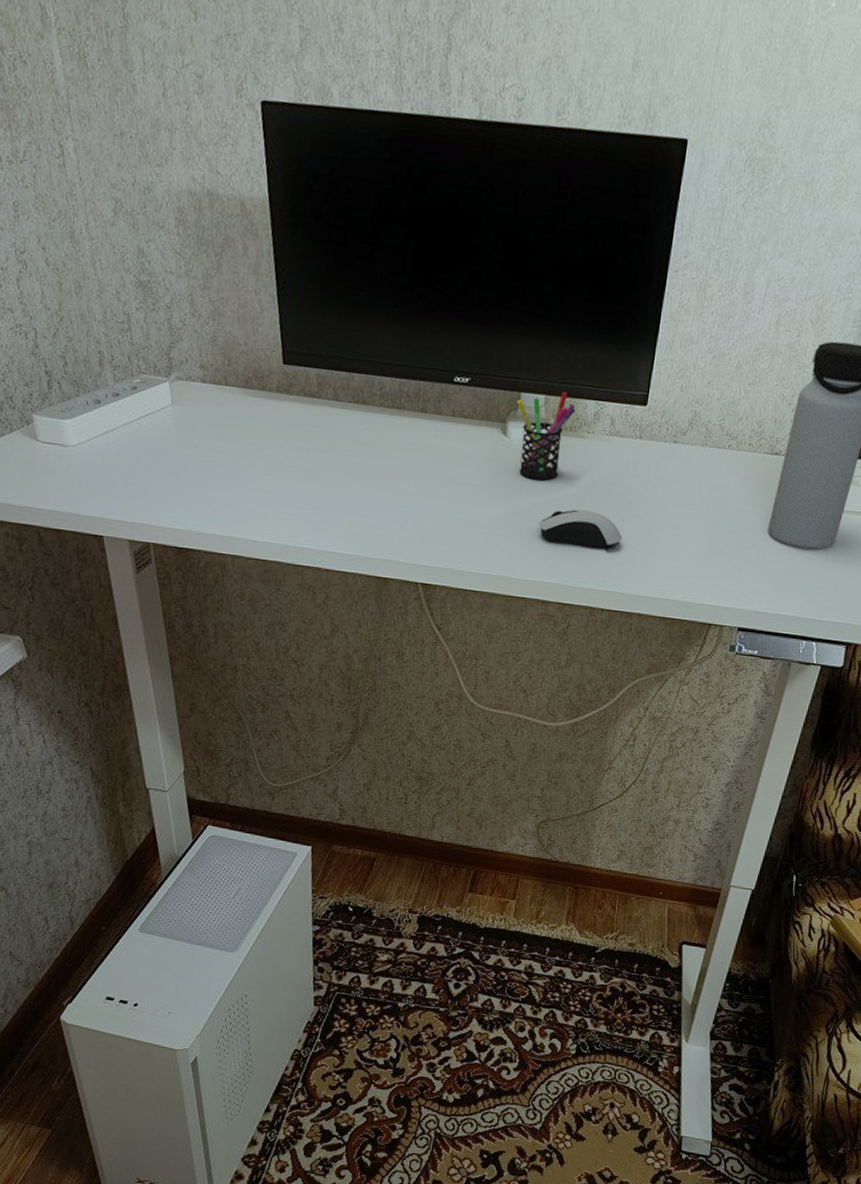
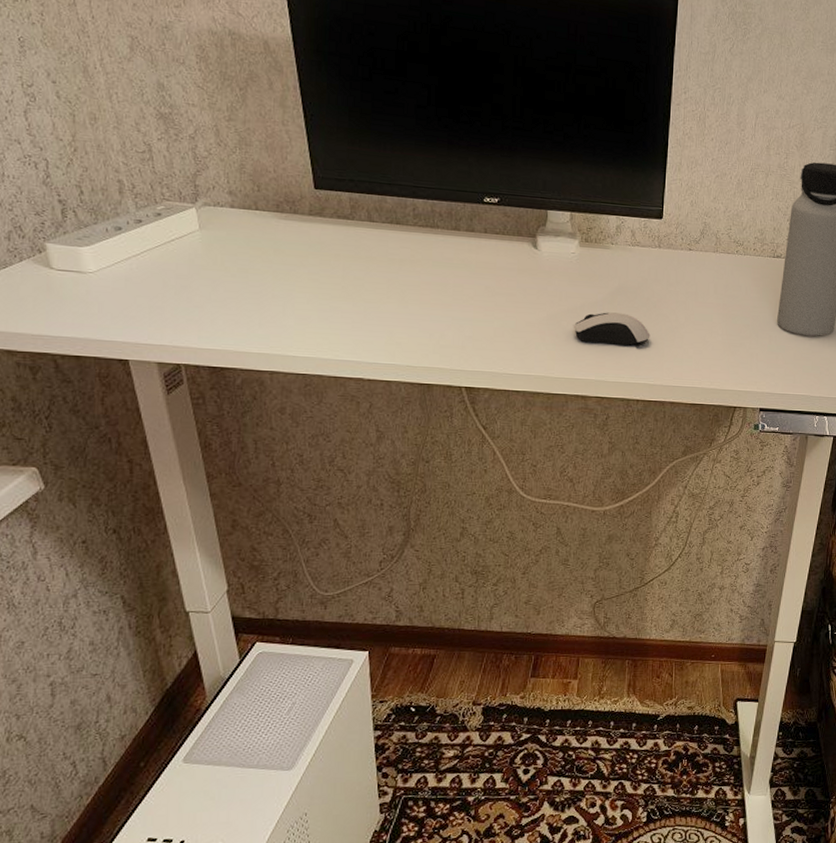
pen holder: present [516,391,576,481] -> none [544,208,599,288]

